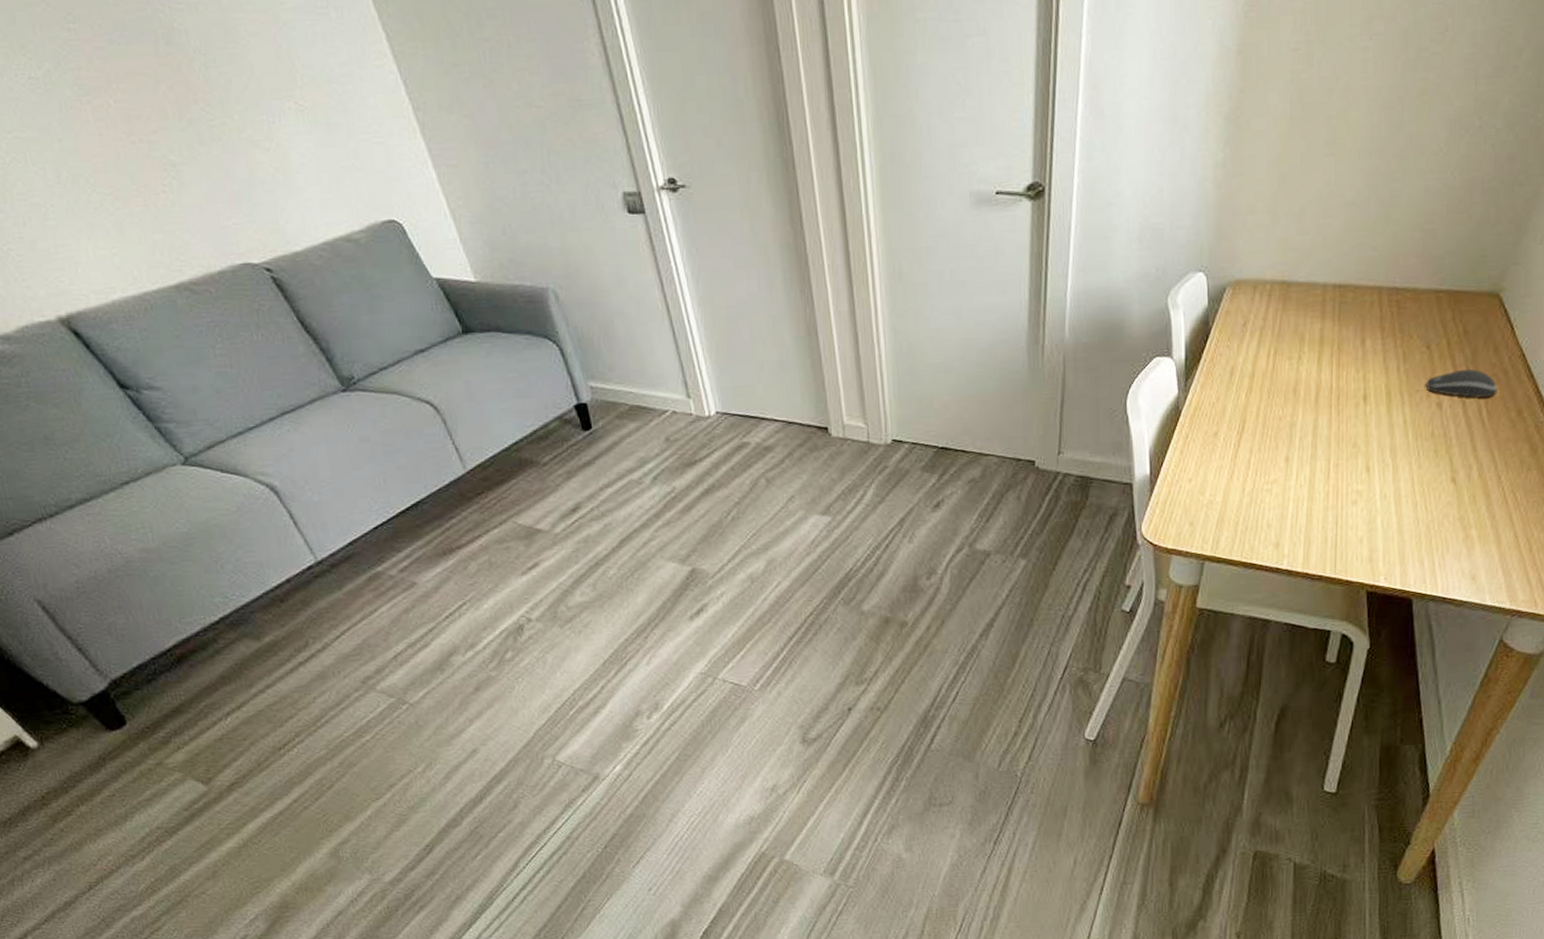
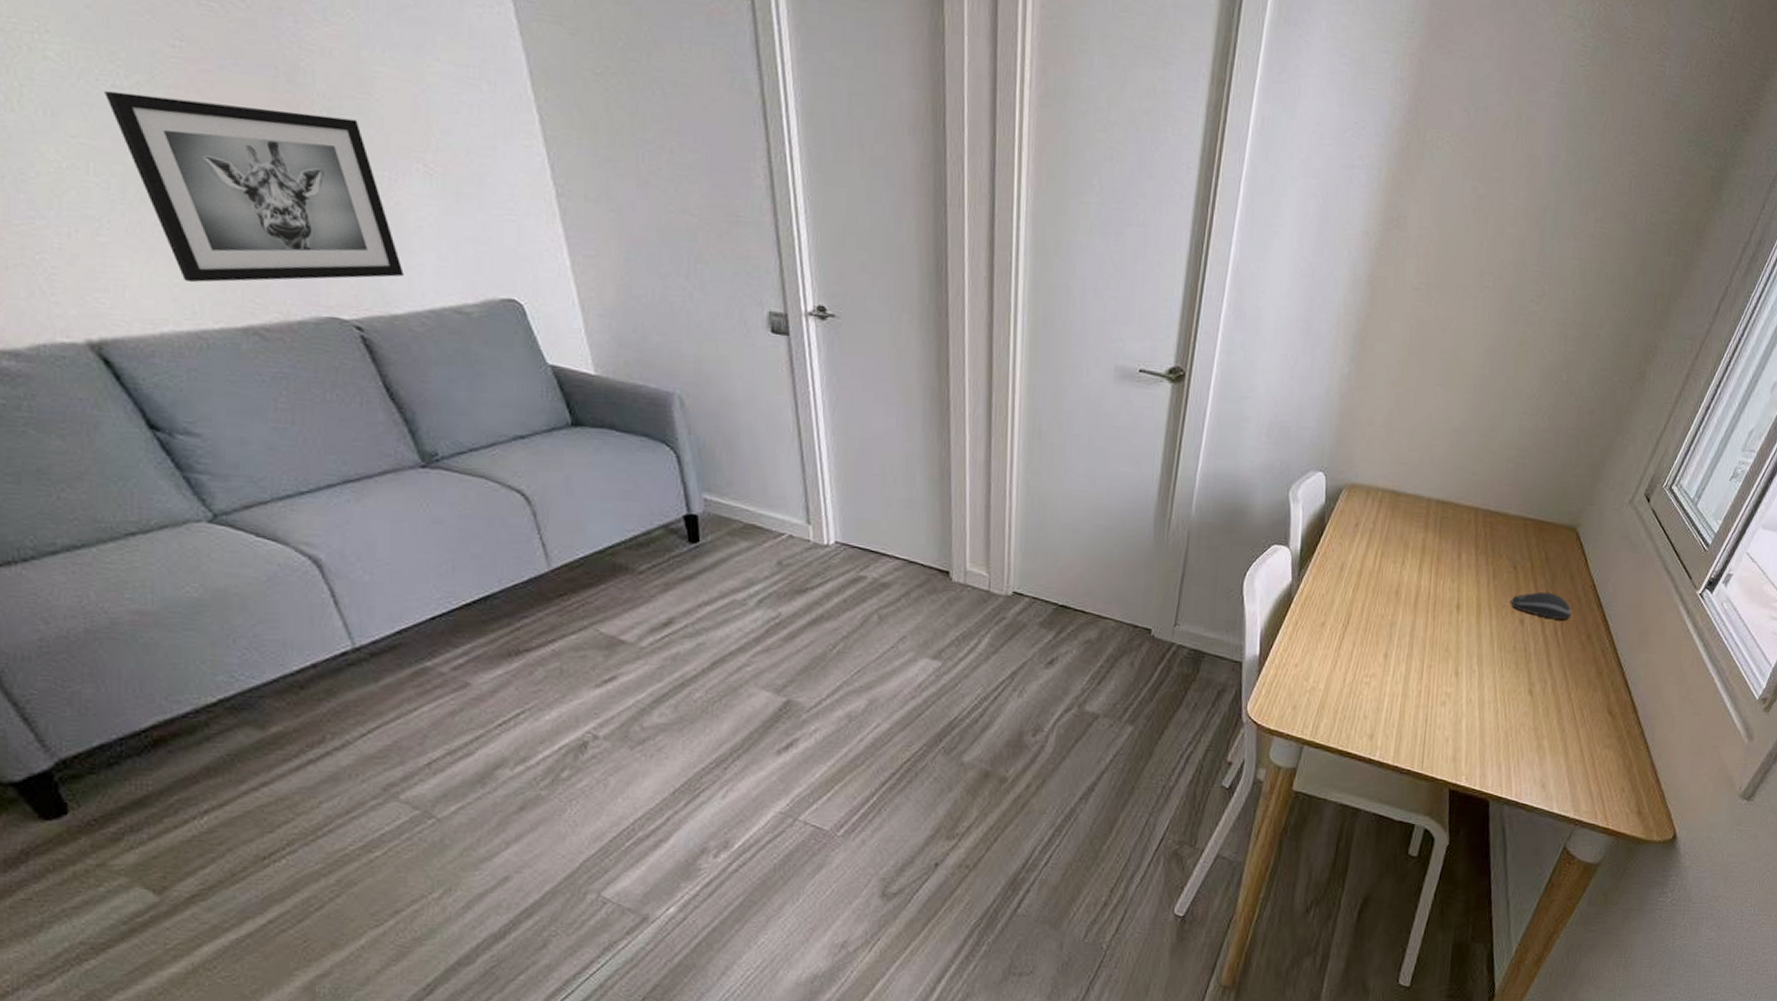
wall art: none [24,69,296,251] -> present [105,90,404,283]

